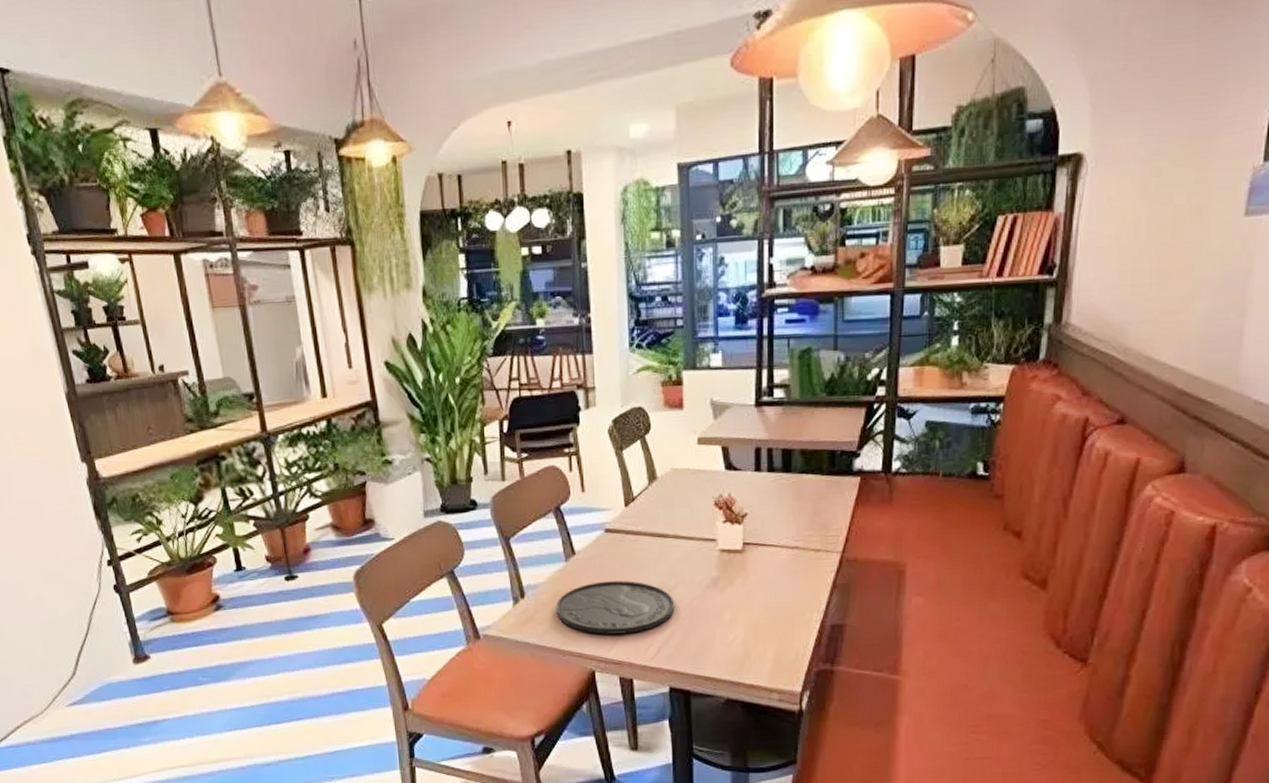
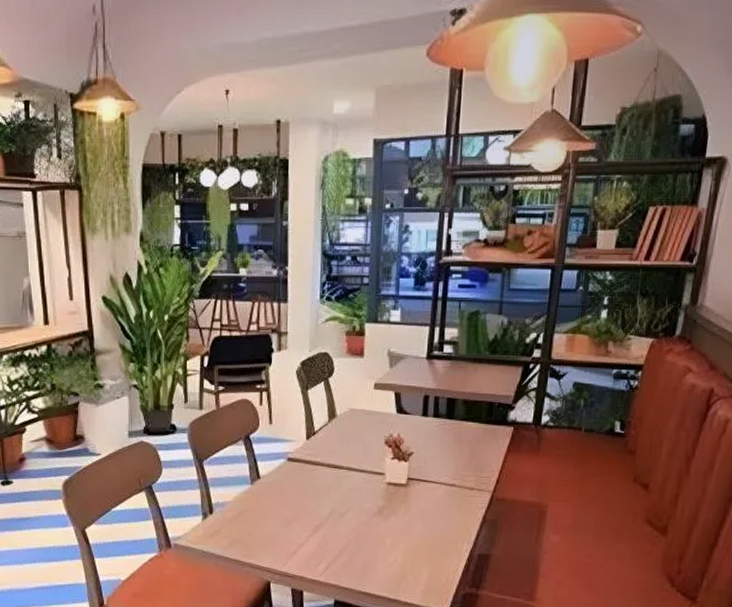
plate: present [556,580,675,634] -> none [240,504,344,551]

